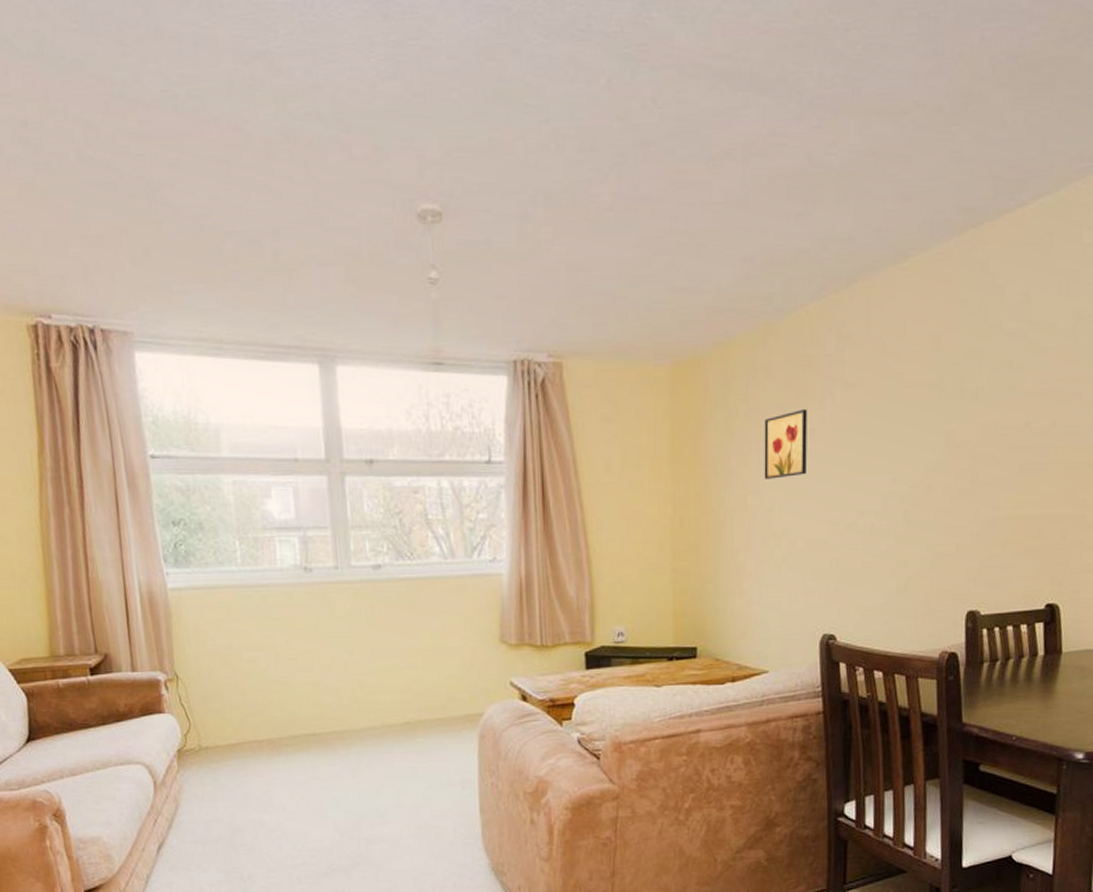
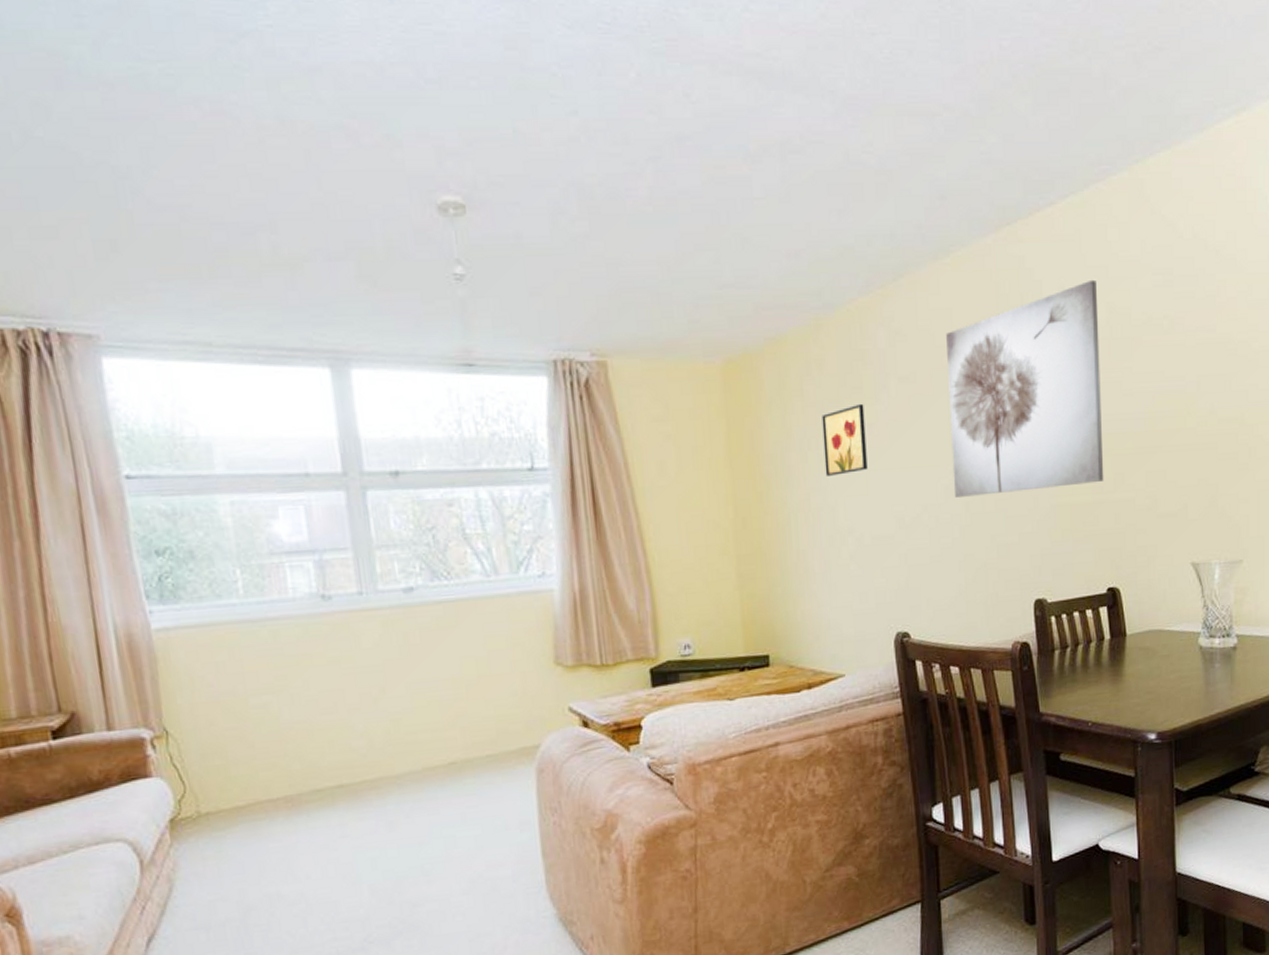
wall art: none [892,284,1065,505] -> present [946,279,1104,497]

